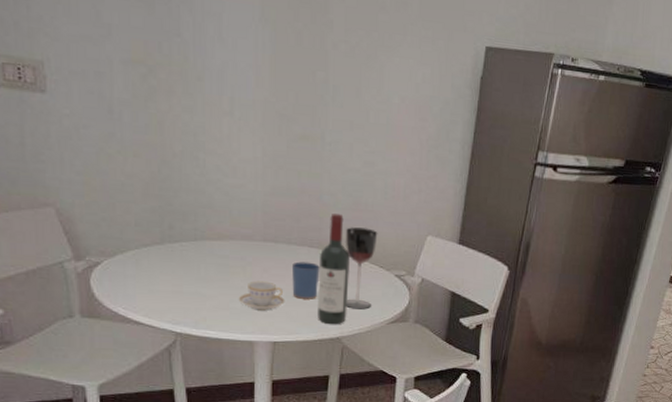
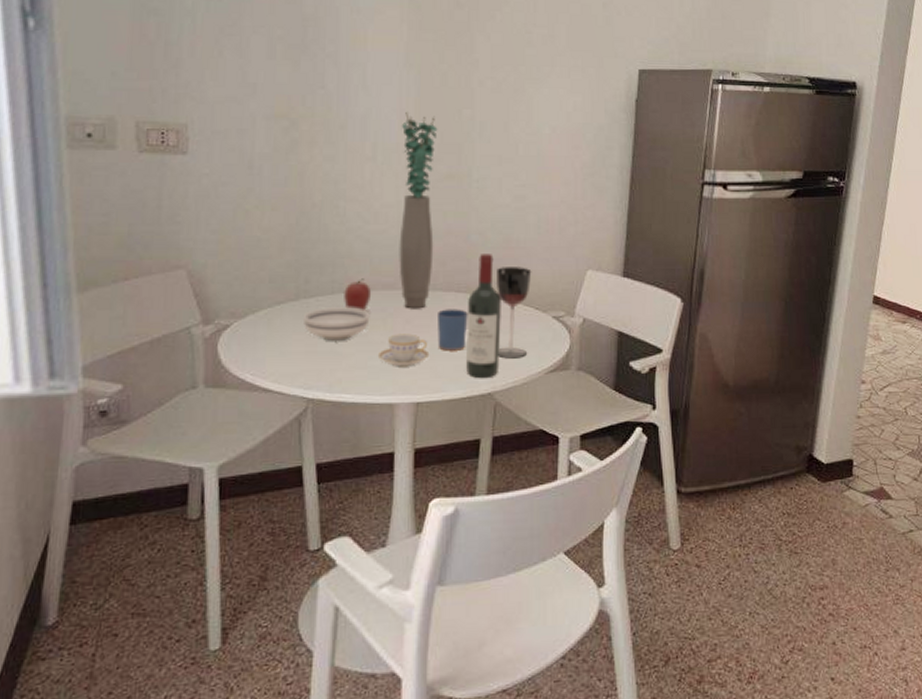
bowl: none [168,252,231,284] -> present [302,307,370,341]
fruit: none [205,228,232,259] -> present [342,278,372,311]
vase: none [256,68,293,260] -> present [399,111,438,309]

